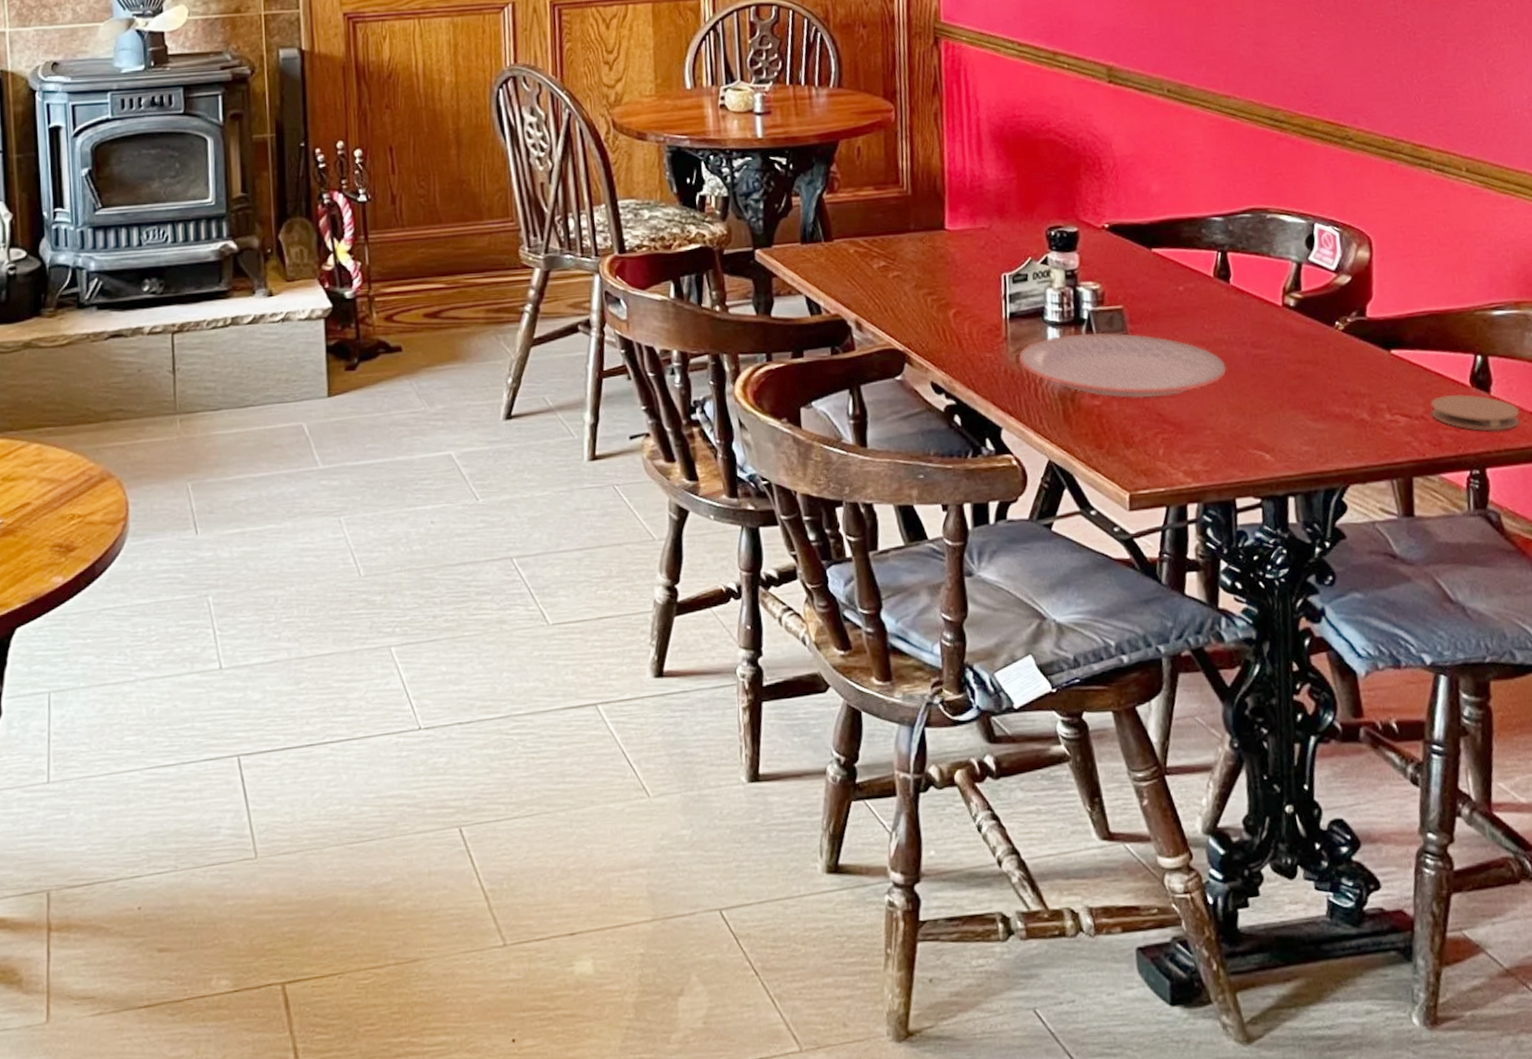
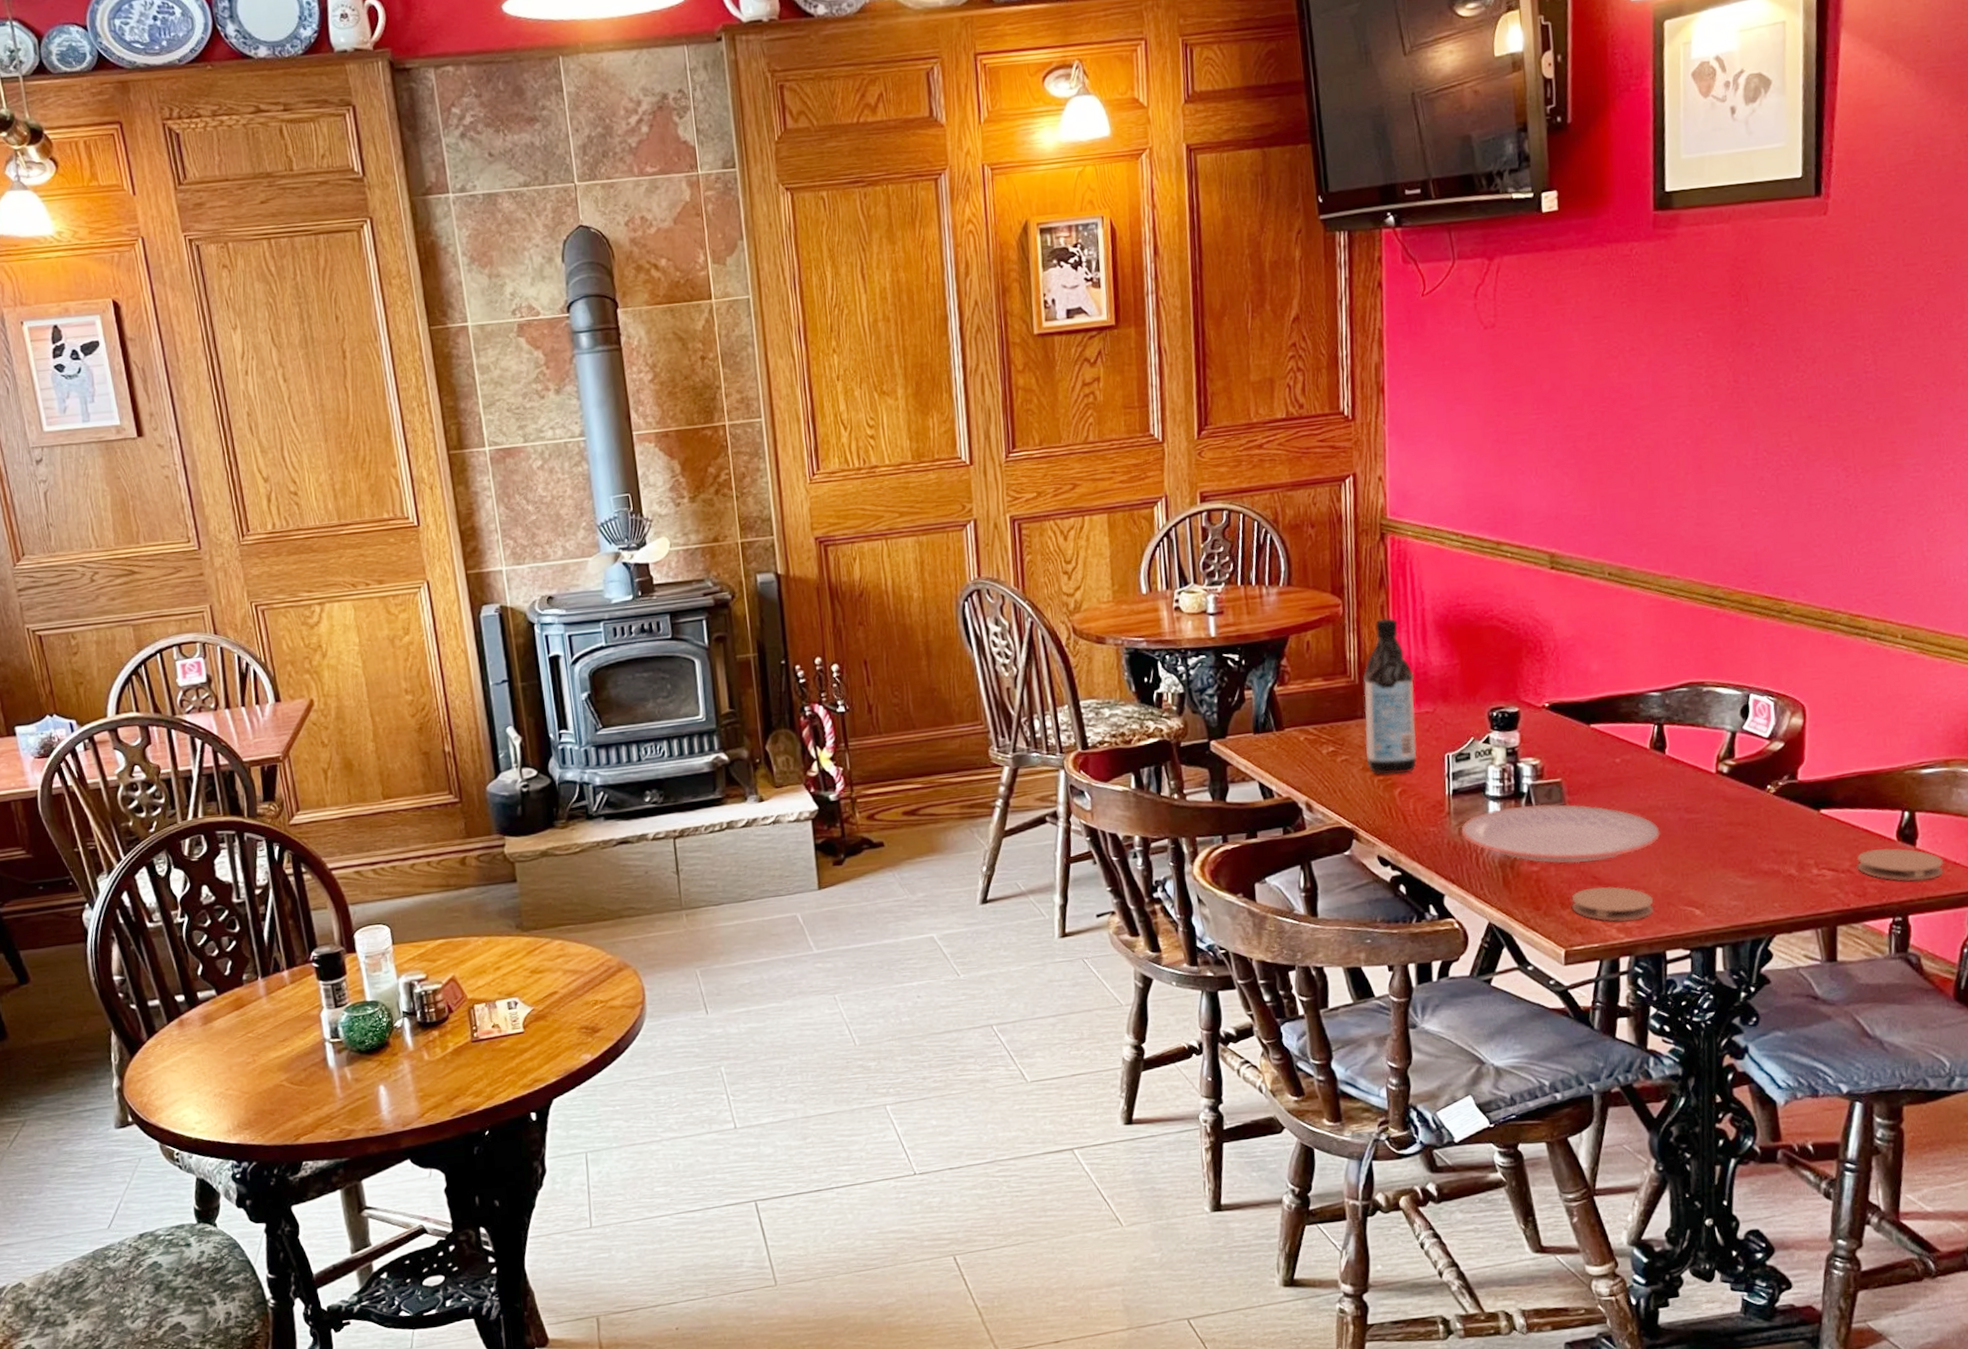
water bottle: none [915,126,973,294] -> present [1362,618,1417,775]
coaster: none [1135,425,1222,465] -> present [1571,887,1654,922]

